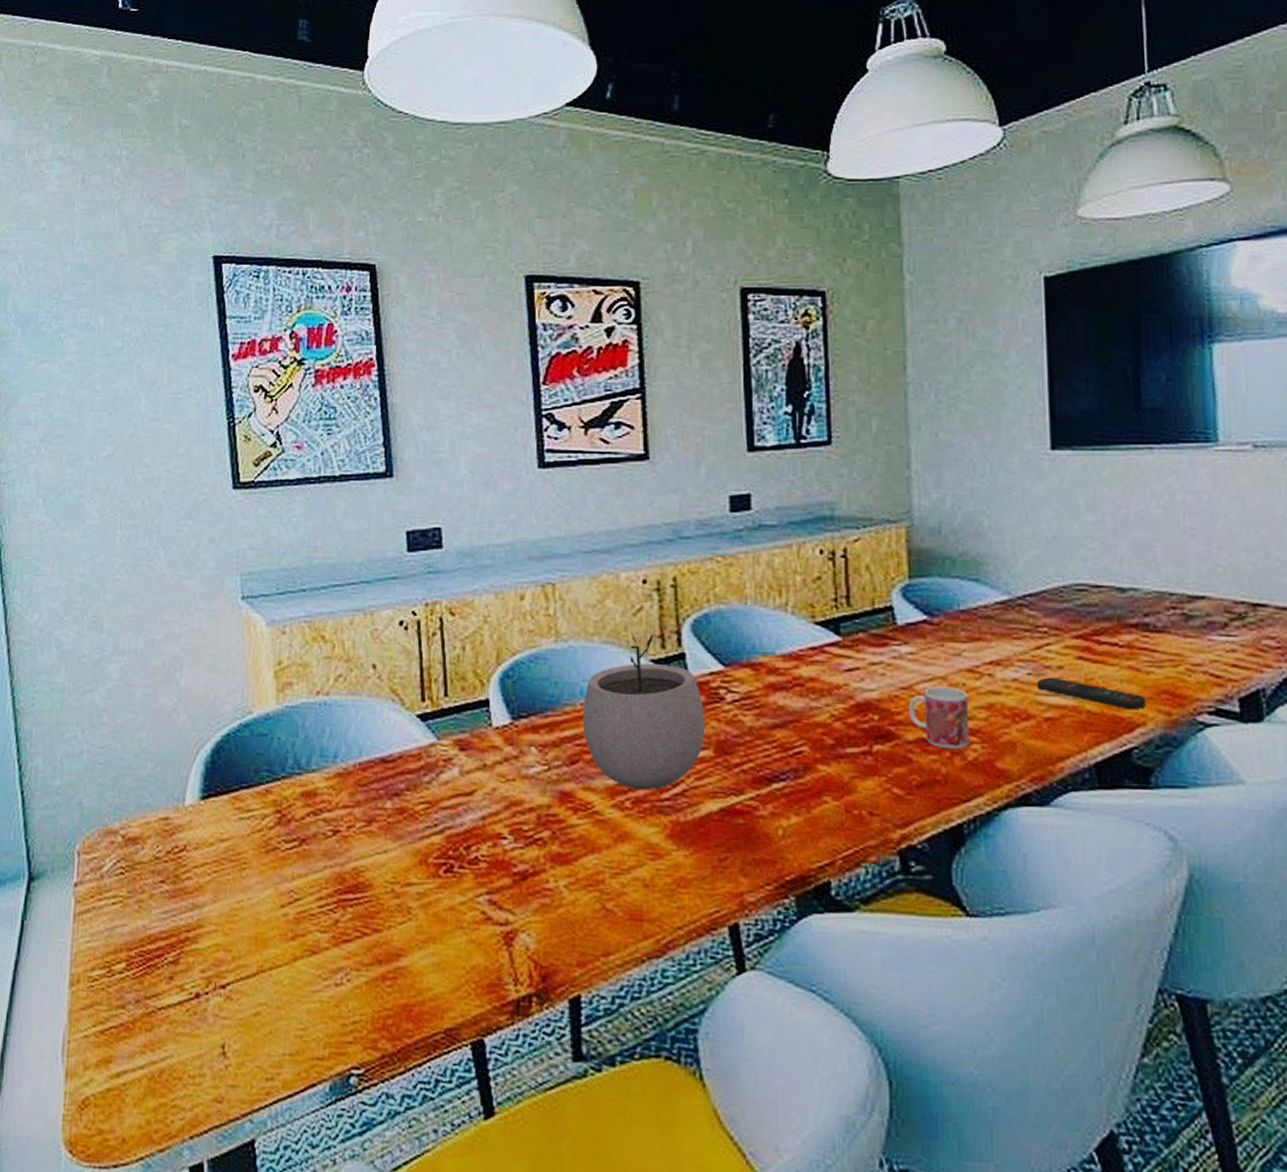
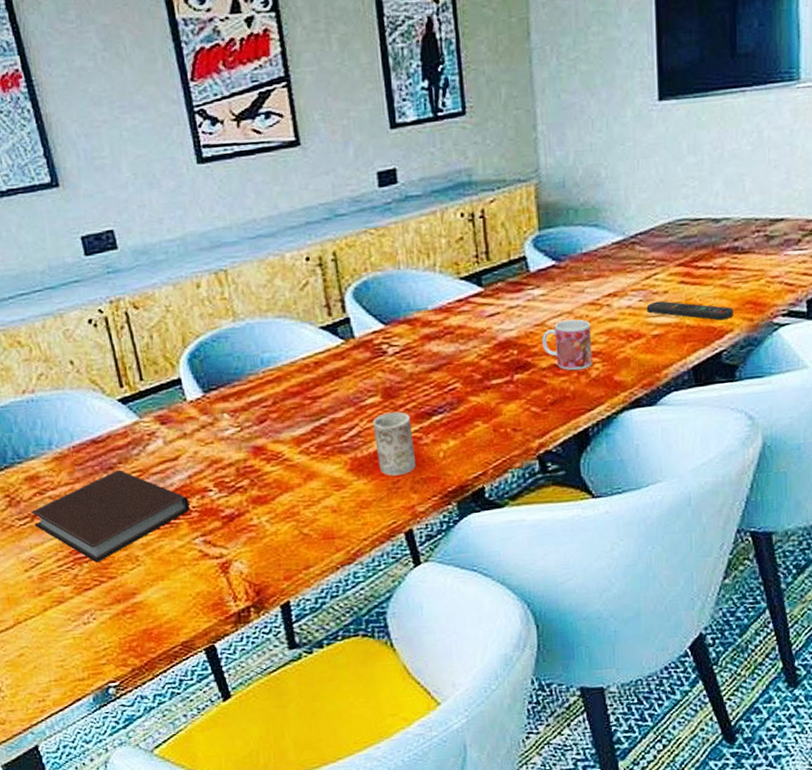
notebook: none [301,797,478,909] -> present [31,469,190,563]
plant pot: present [582,631,706,791] -> none [265,304,373,437]
mug: none [701,771,748,852] -> present [372,411,416,476]

